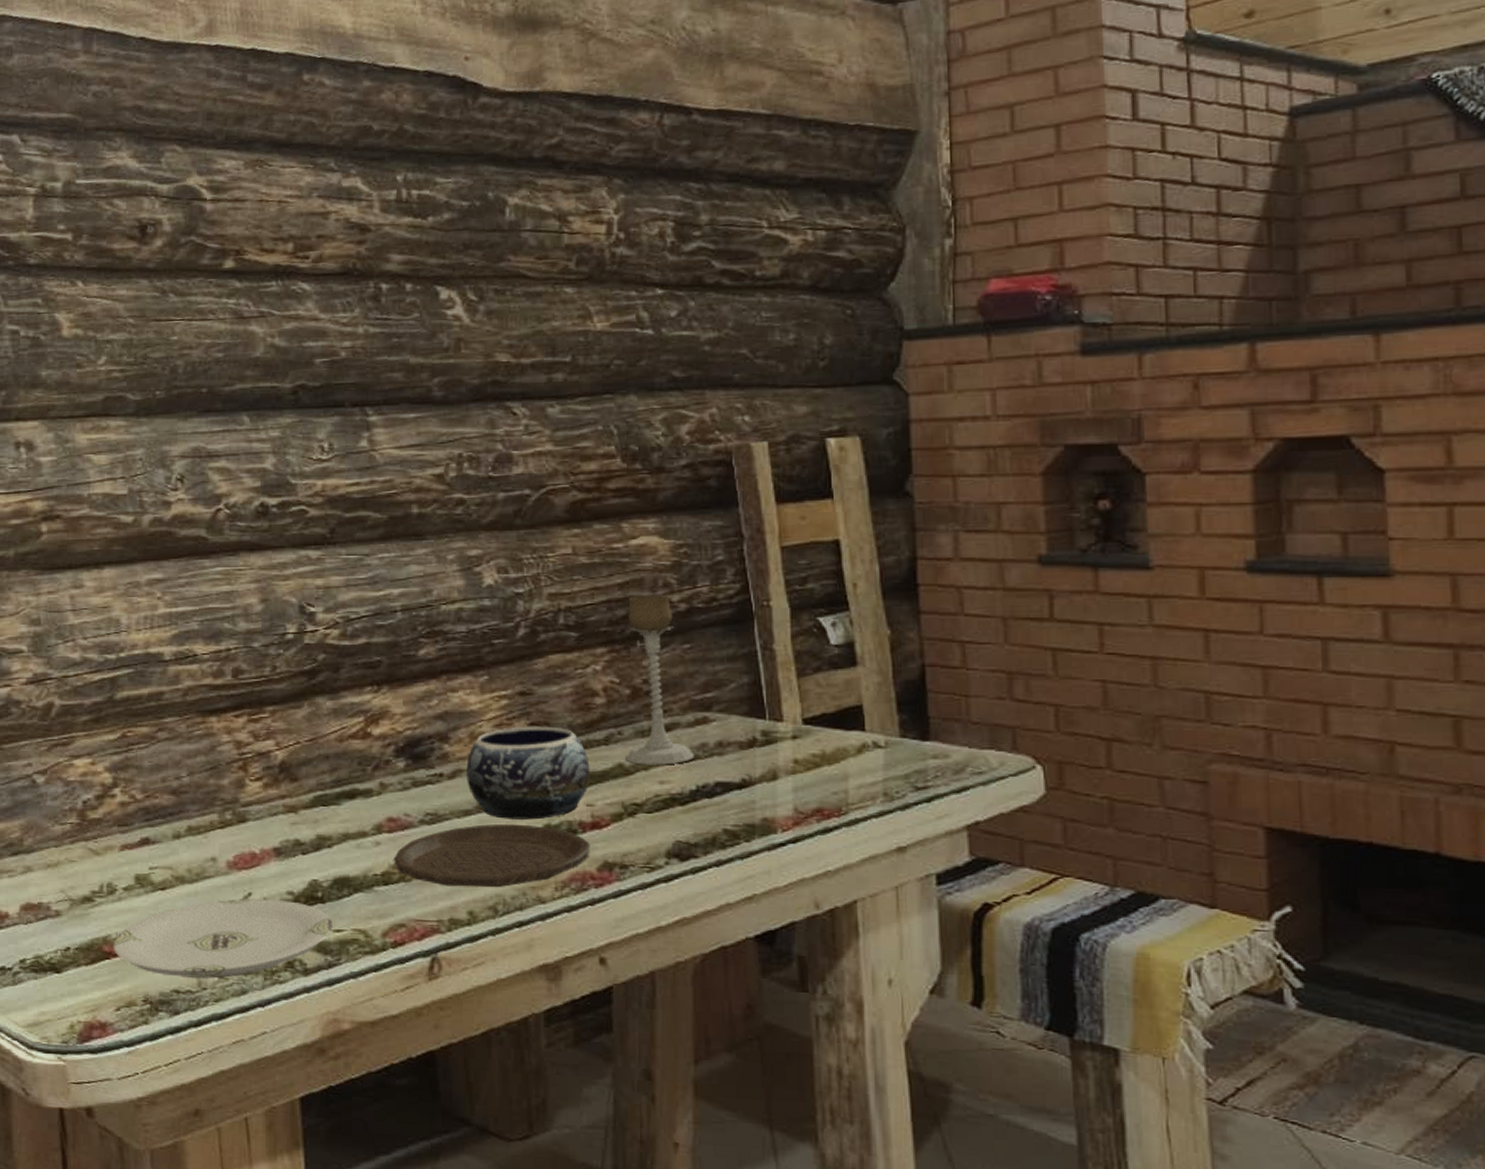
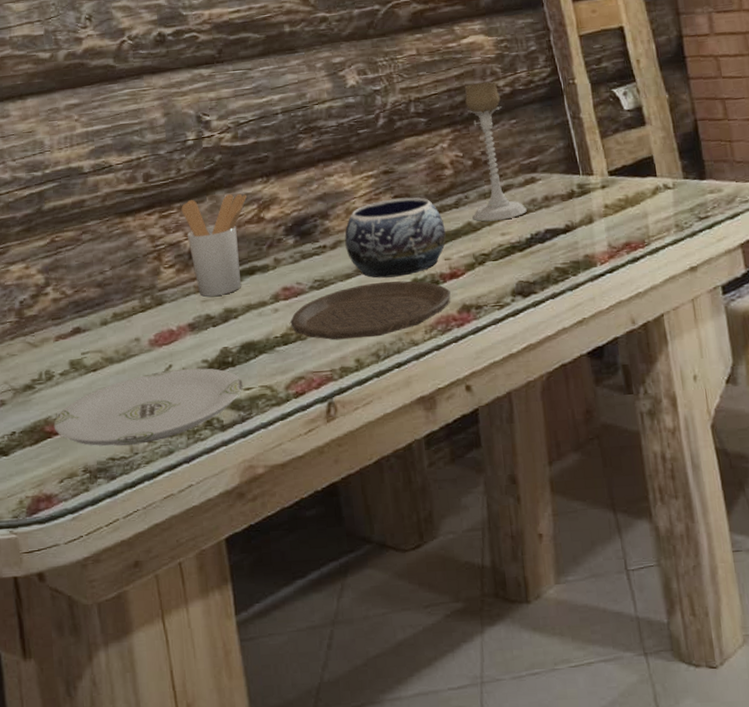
utensil holder: none [274,702,352,819] -> present [181,193,247,297]

